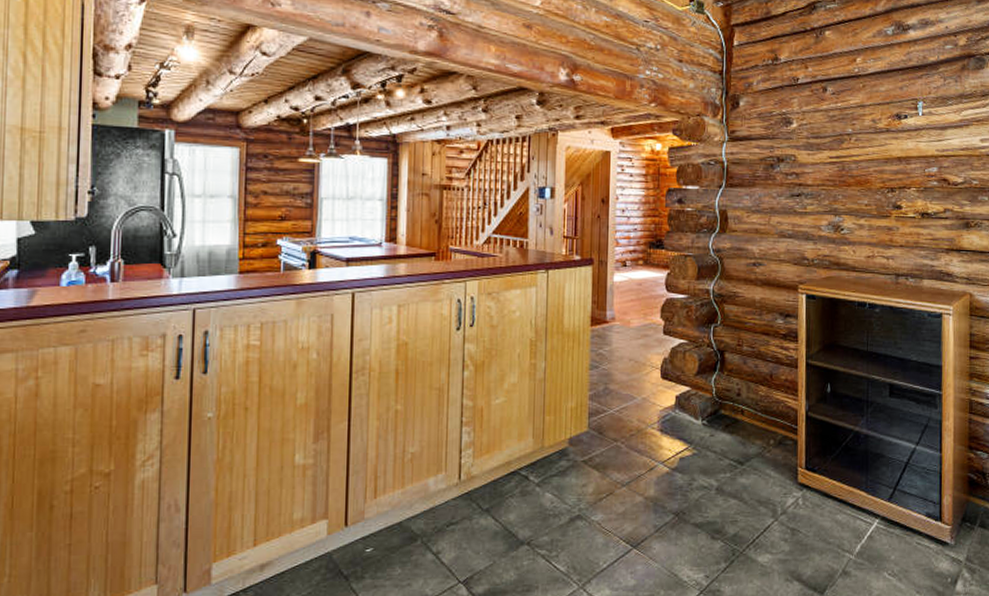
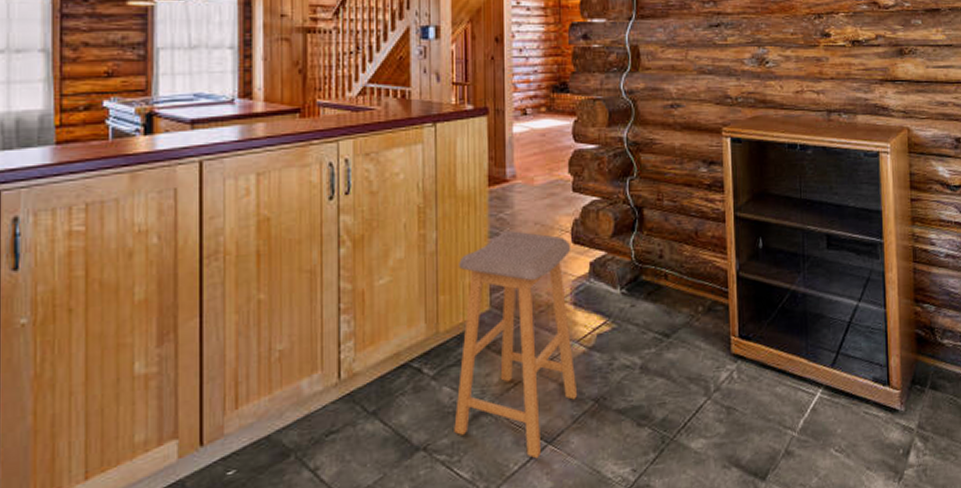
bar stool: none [554,365,661,560] -> present [454,231,578,459]

